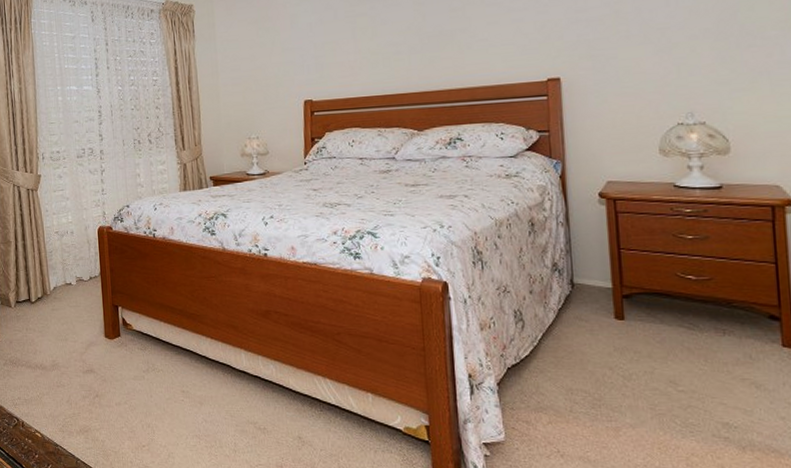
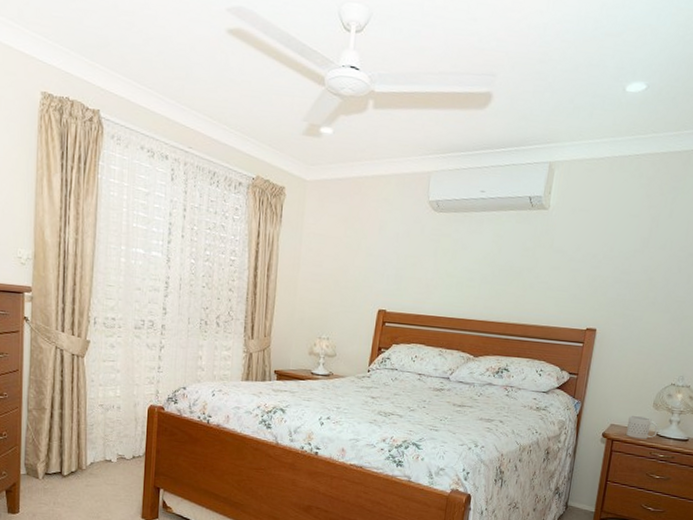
mug: none [630,166,674,194] -> present [626,415,658,439]

